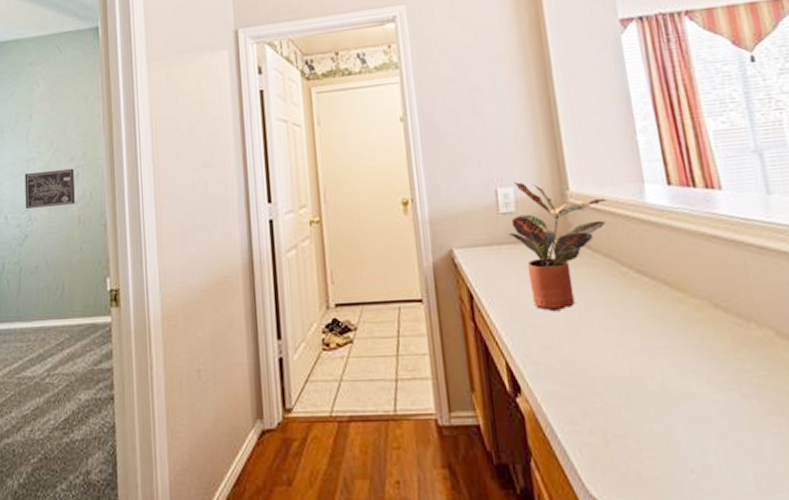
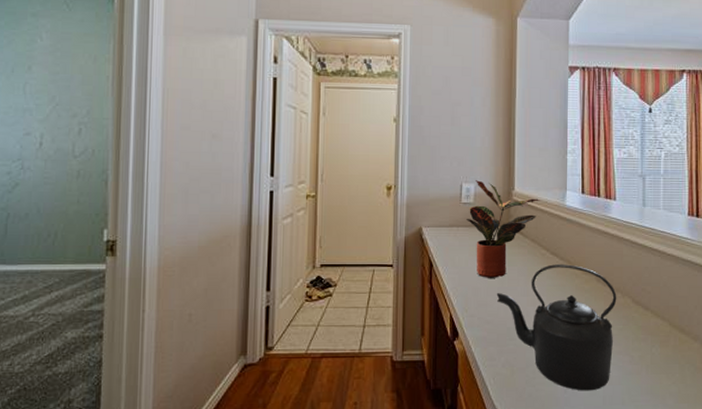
wall art: present [24,168,75,209] -> none [18,123,76,158]
kettle: none [565,285,761,471] -> present [496,264,617,391]

